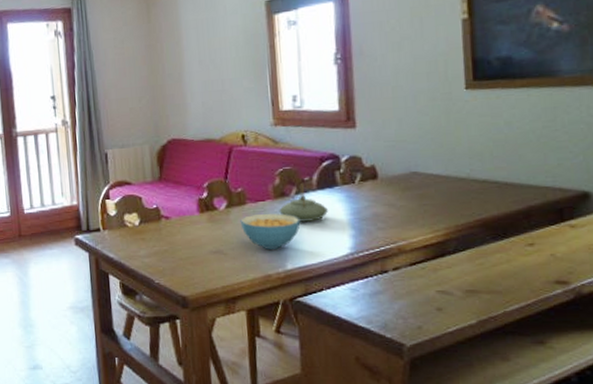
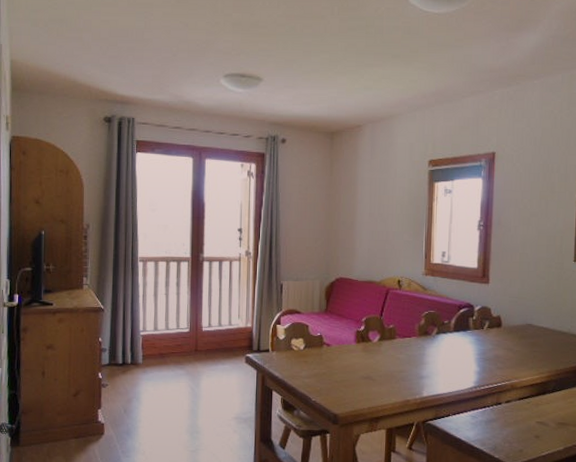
cereal bowl: present [240,213,301,249] -> none [389,348,438,379]
teapot: present [279,182,329,223] -> none [421,324,461,359]

